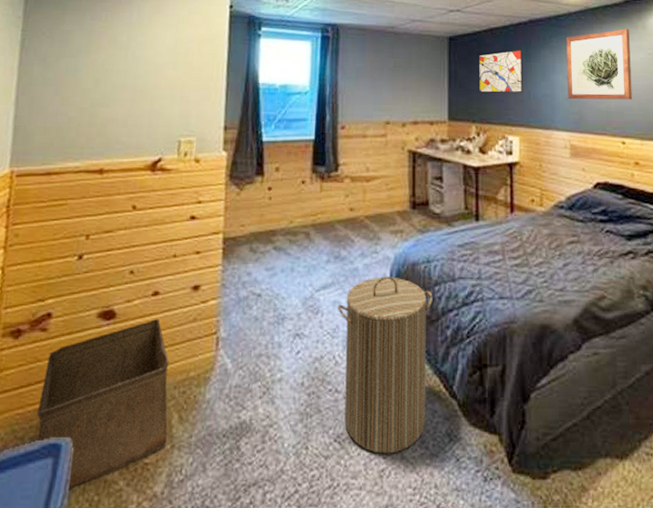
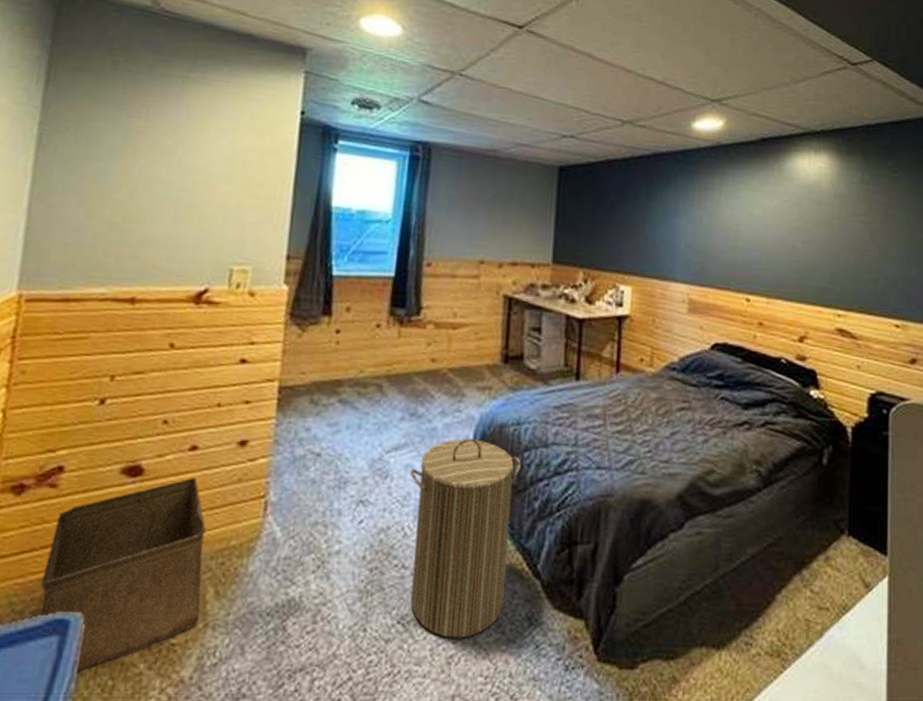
wall art: present [478,50,523,94] -> none [589,186,643,237]
wall art: present [566,28,633,100] -> none [690,170,764,252]

